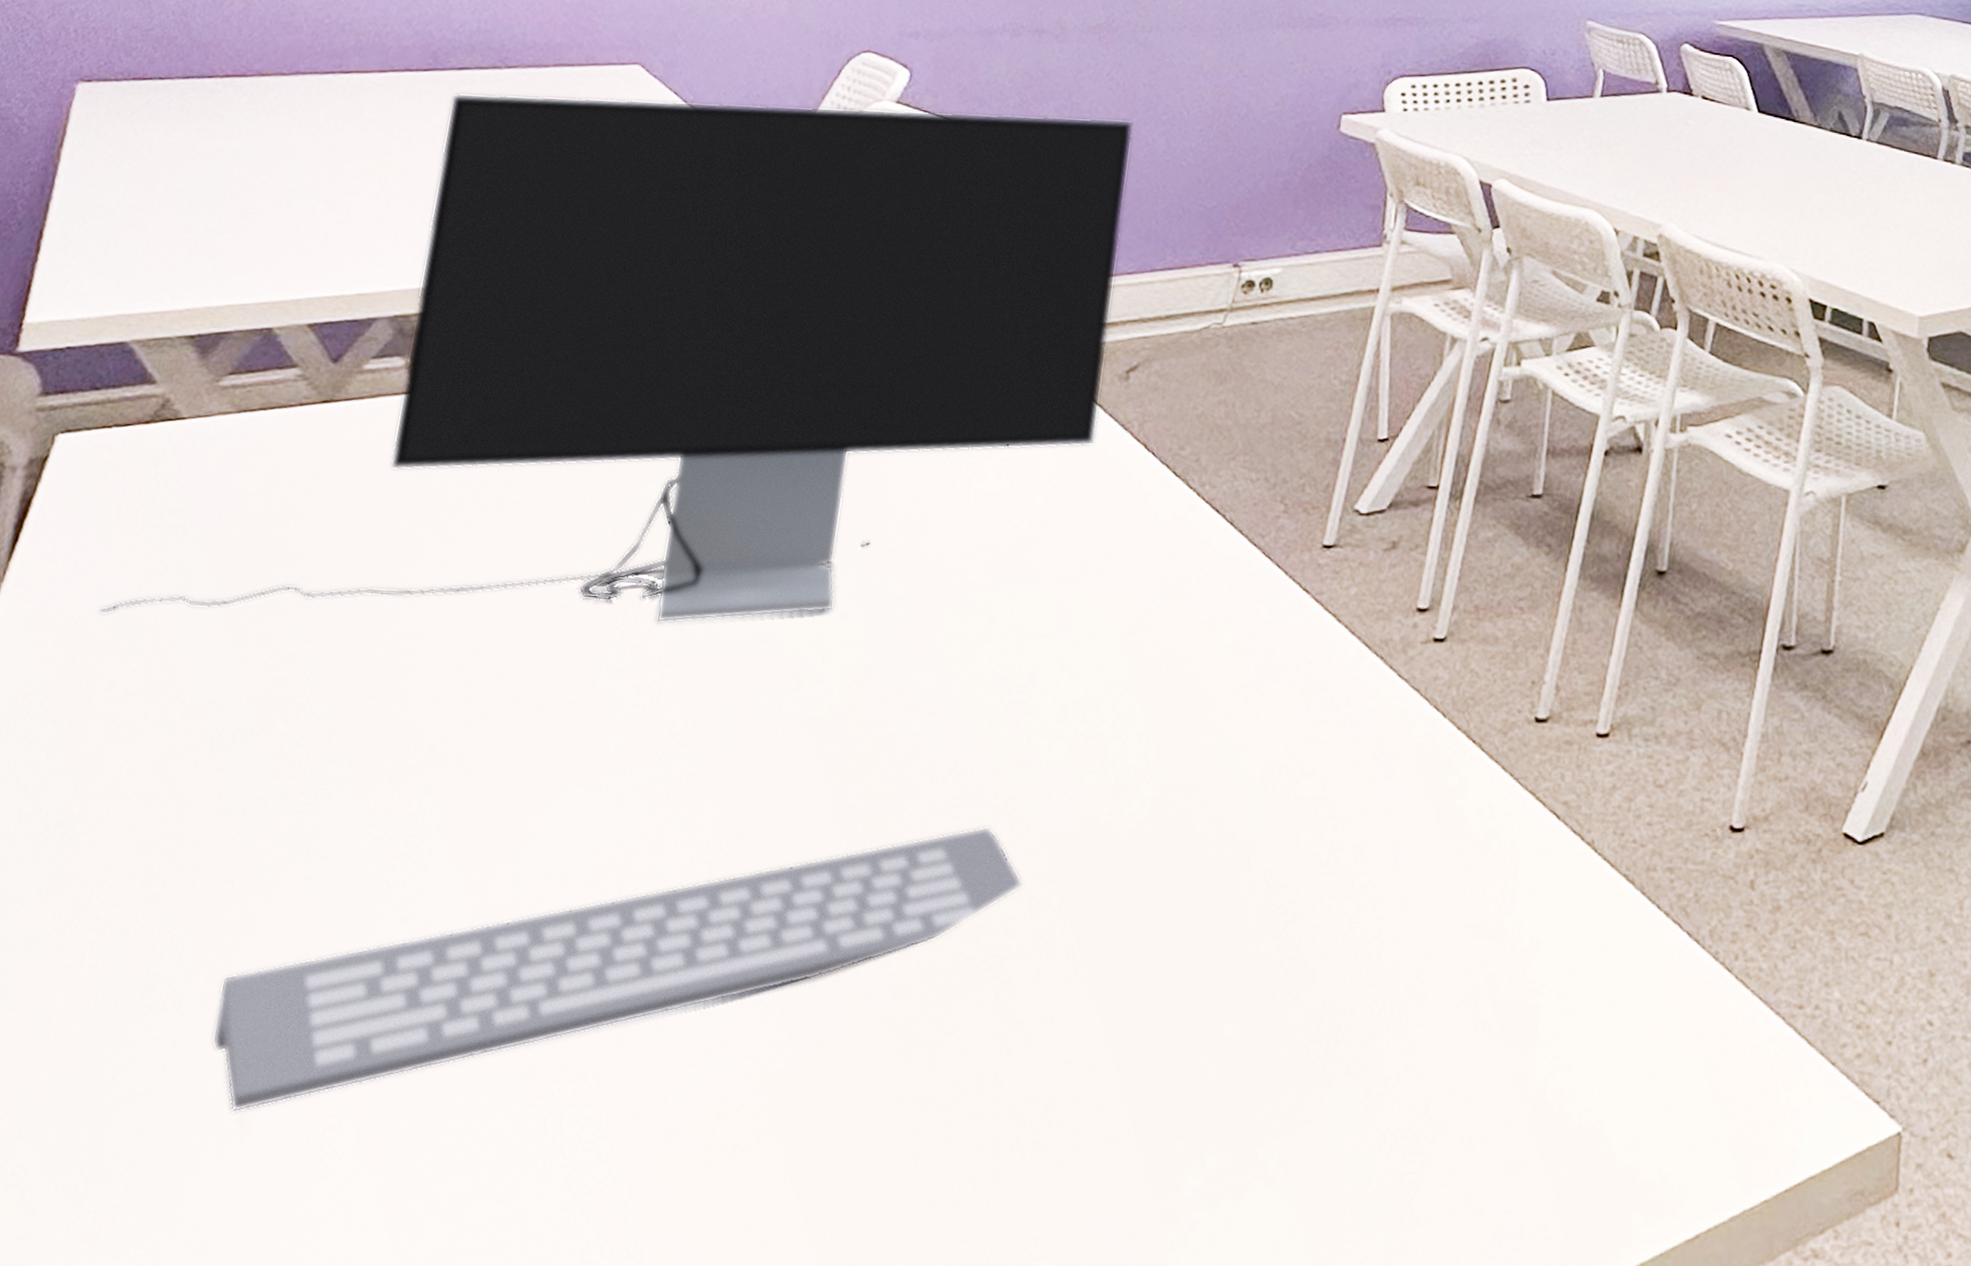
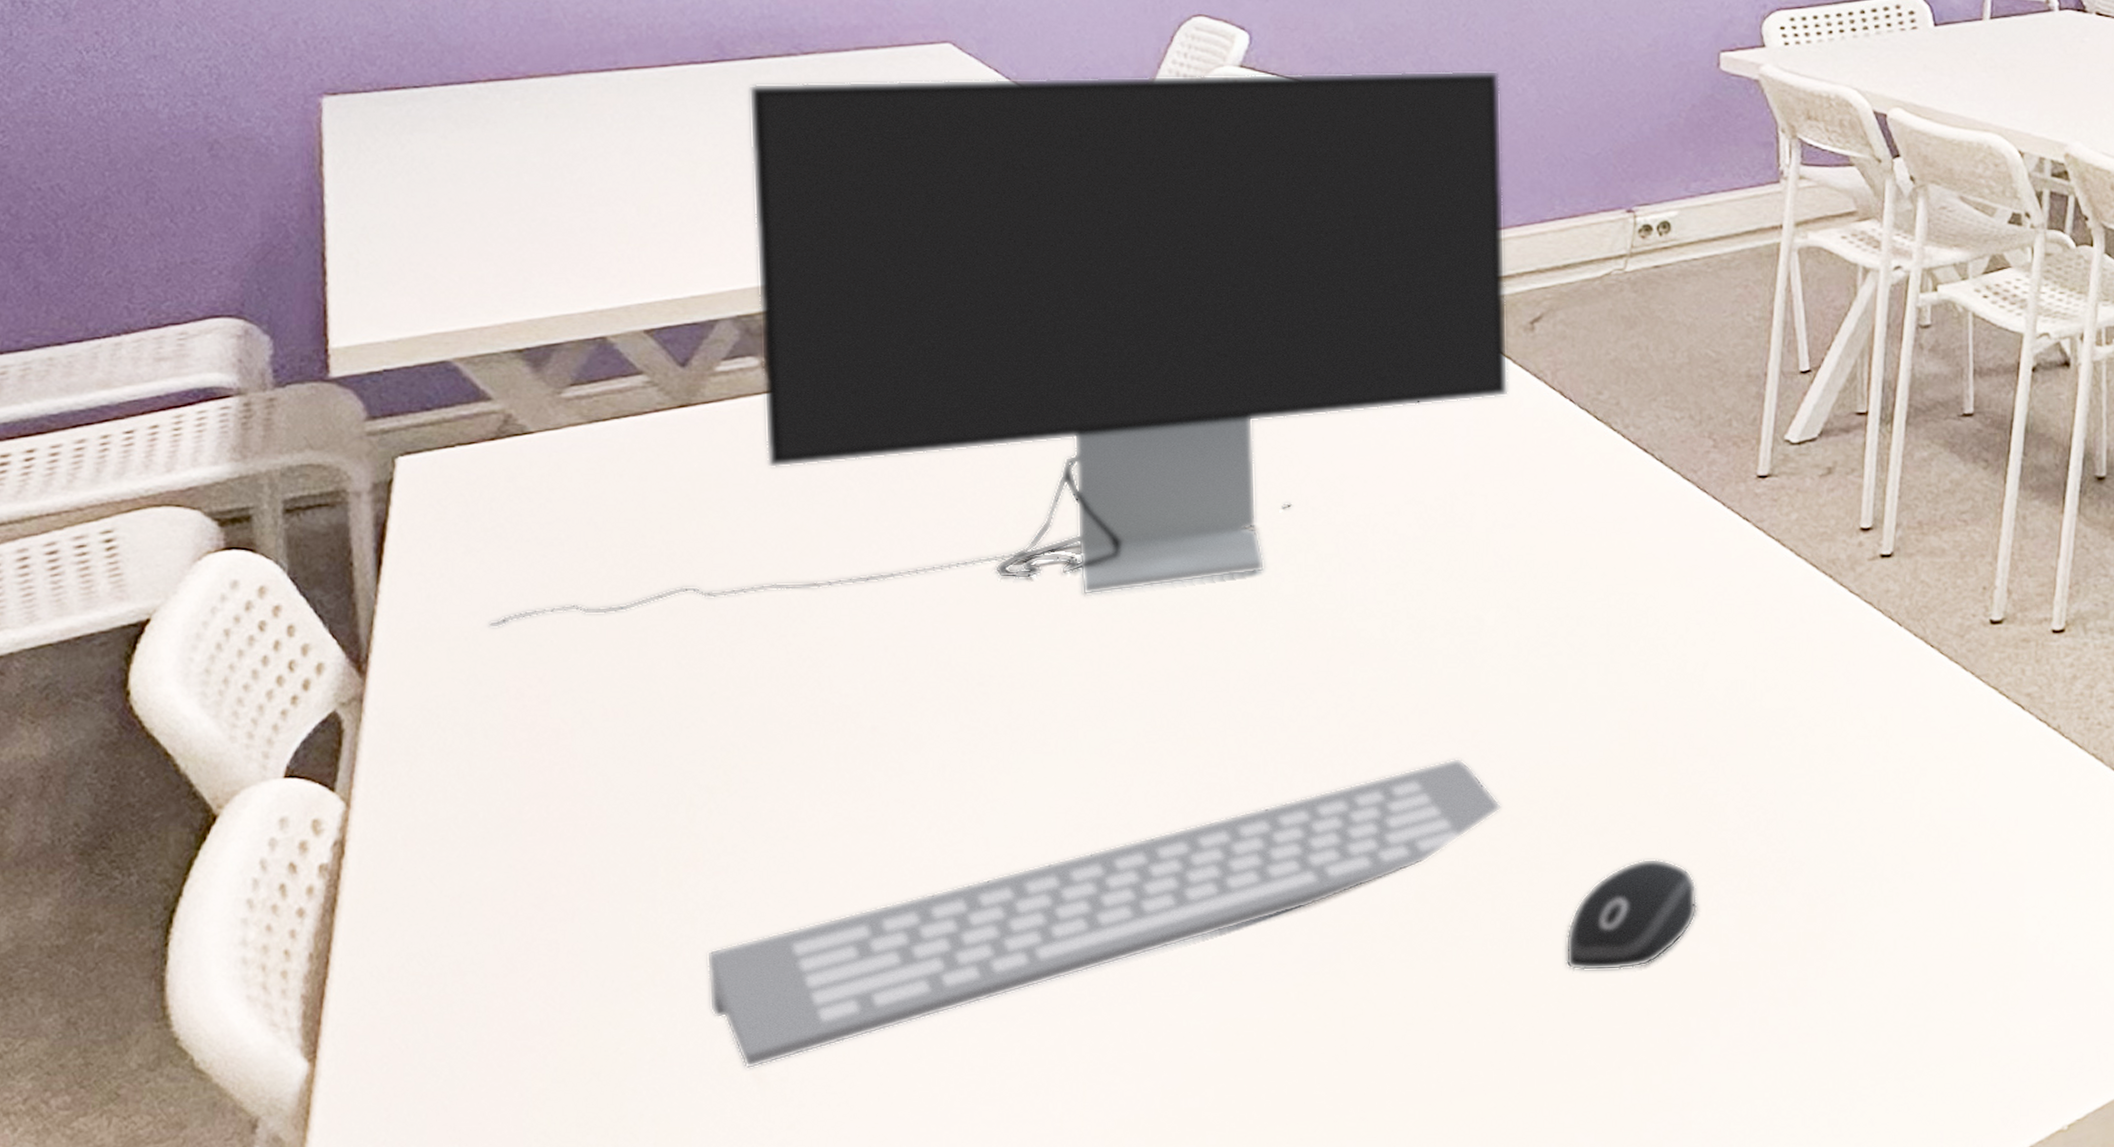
computer mouse: none [1060,954,1205,1080] -> present [1565,858,1698,971]

